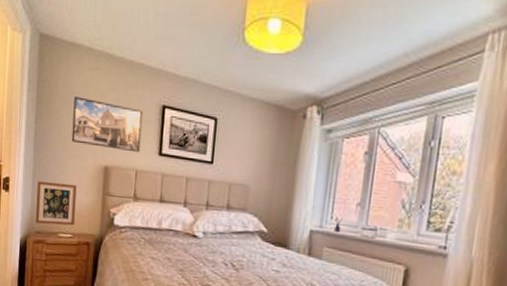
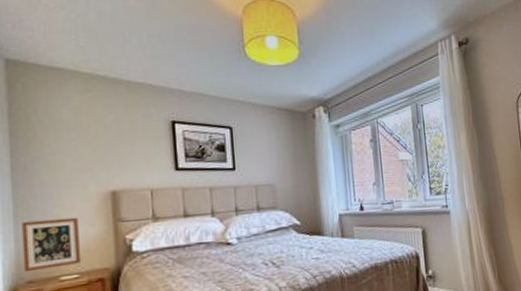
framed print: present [71,97,143,153] -> none [62,122,153,172]

